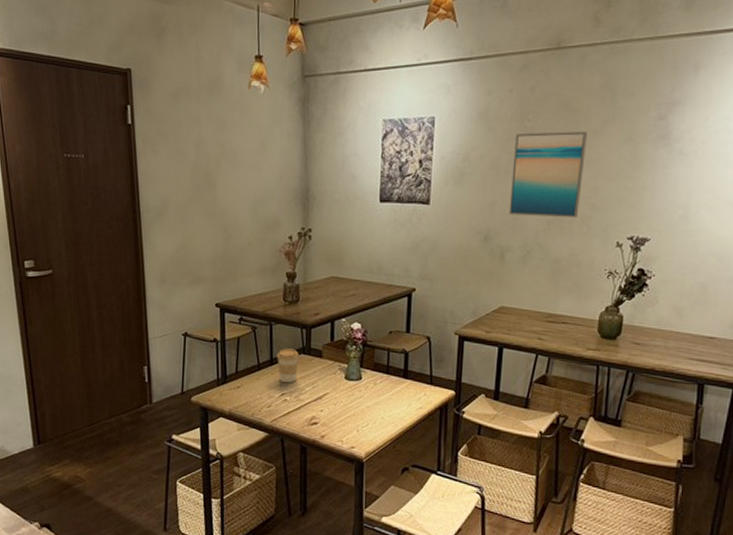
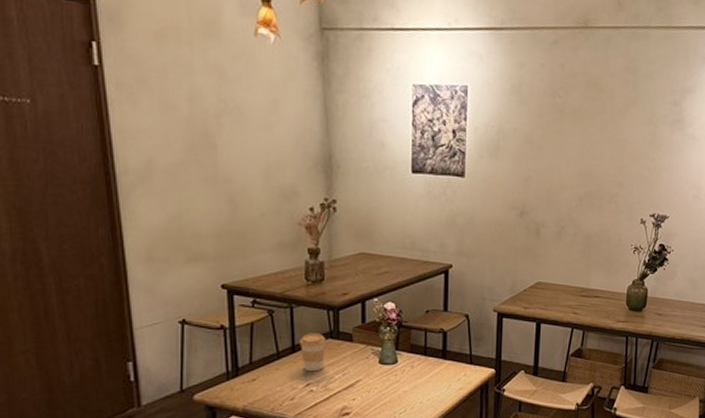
wall art: present [508,131,587,219] -> none [543,109,613,196]

